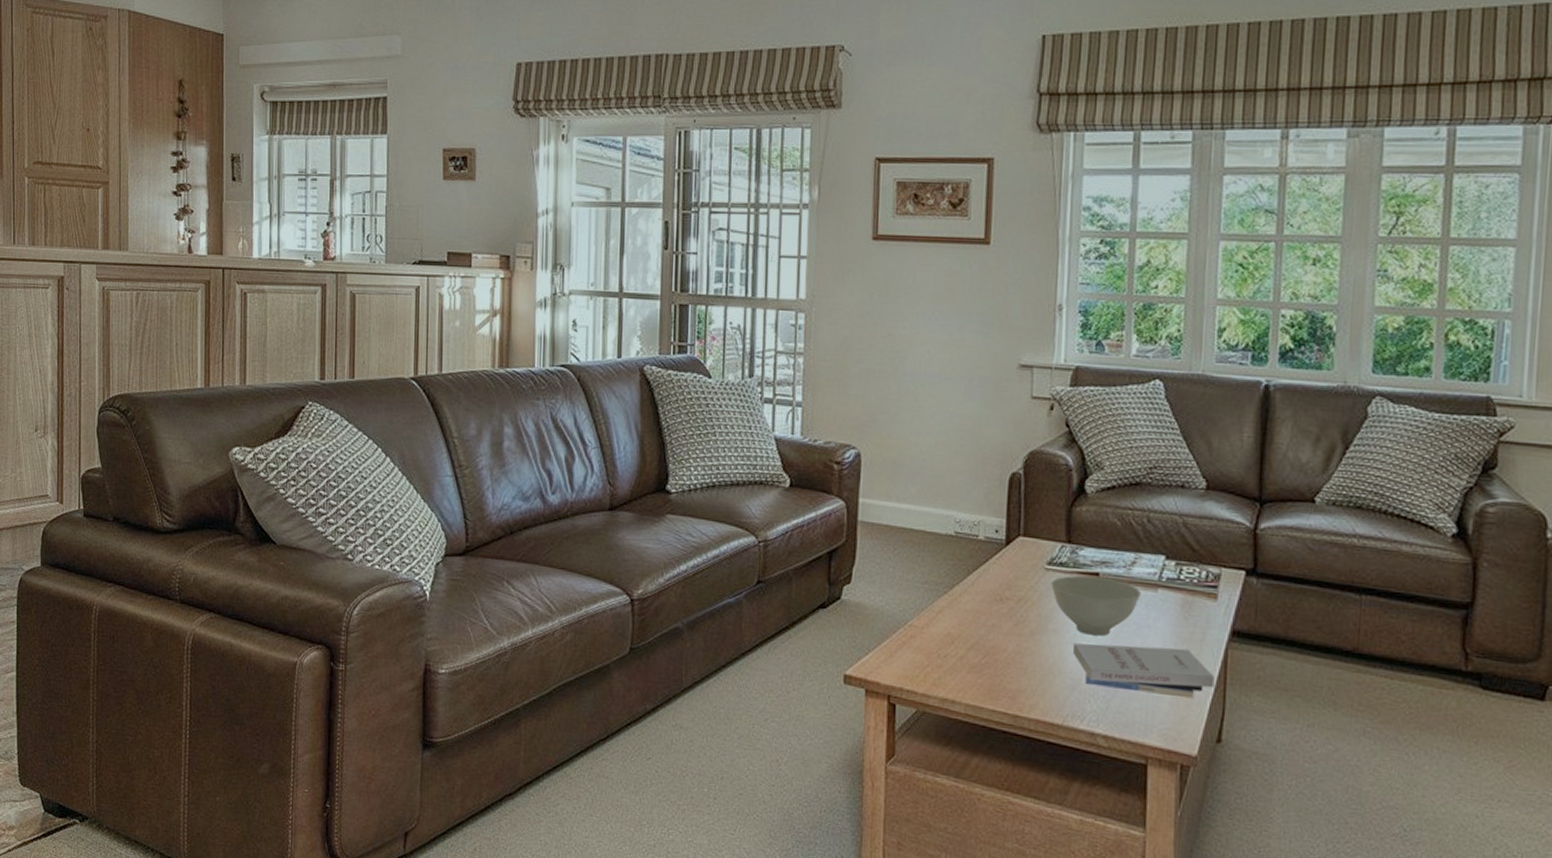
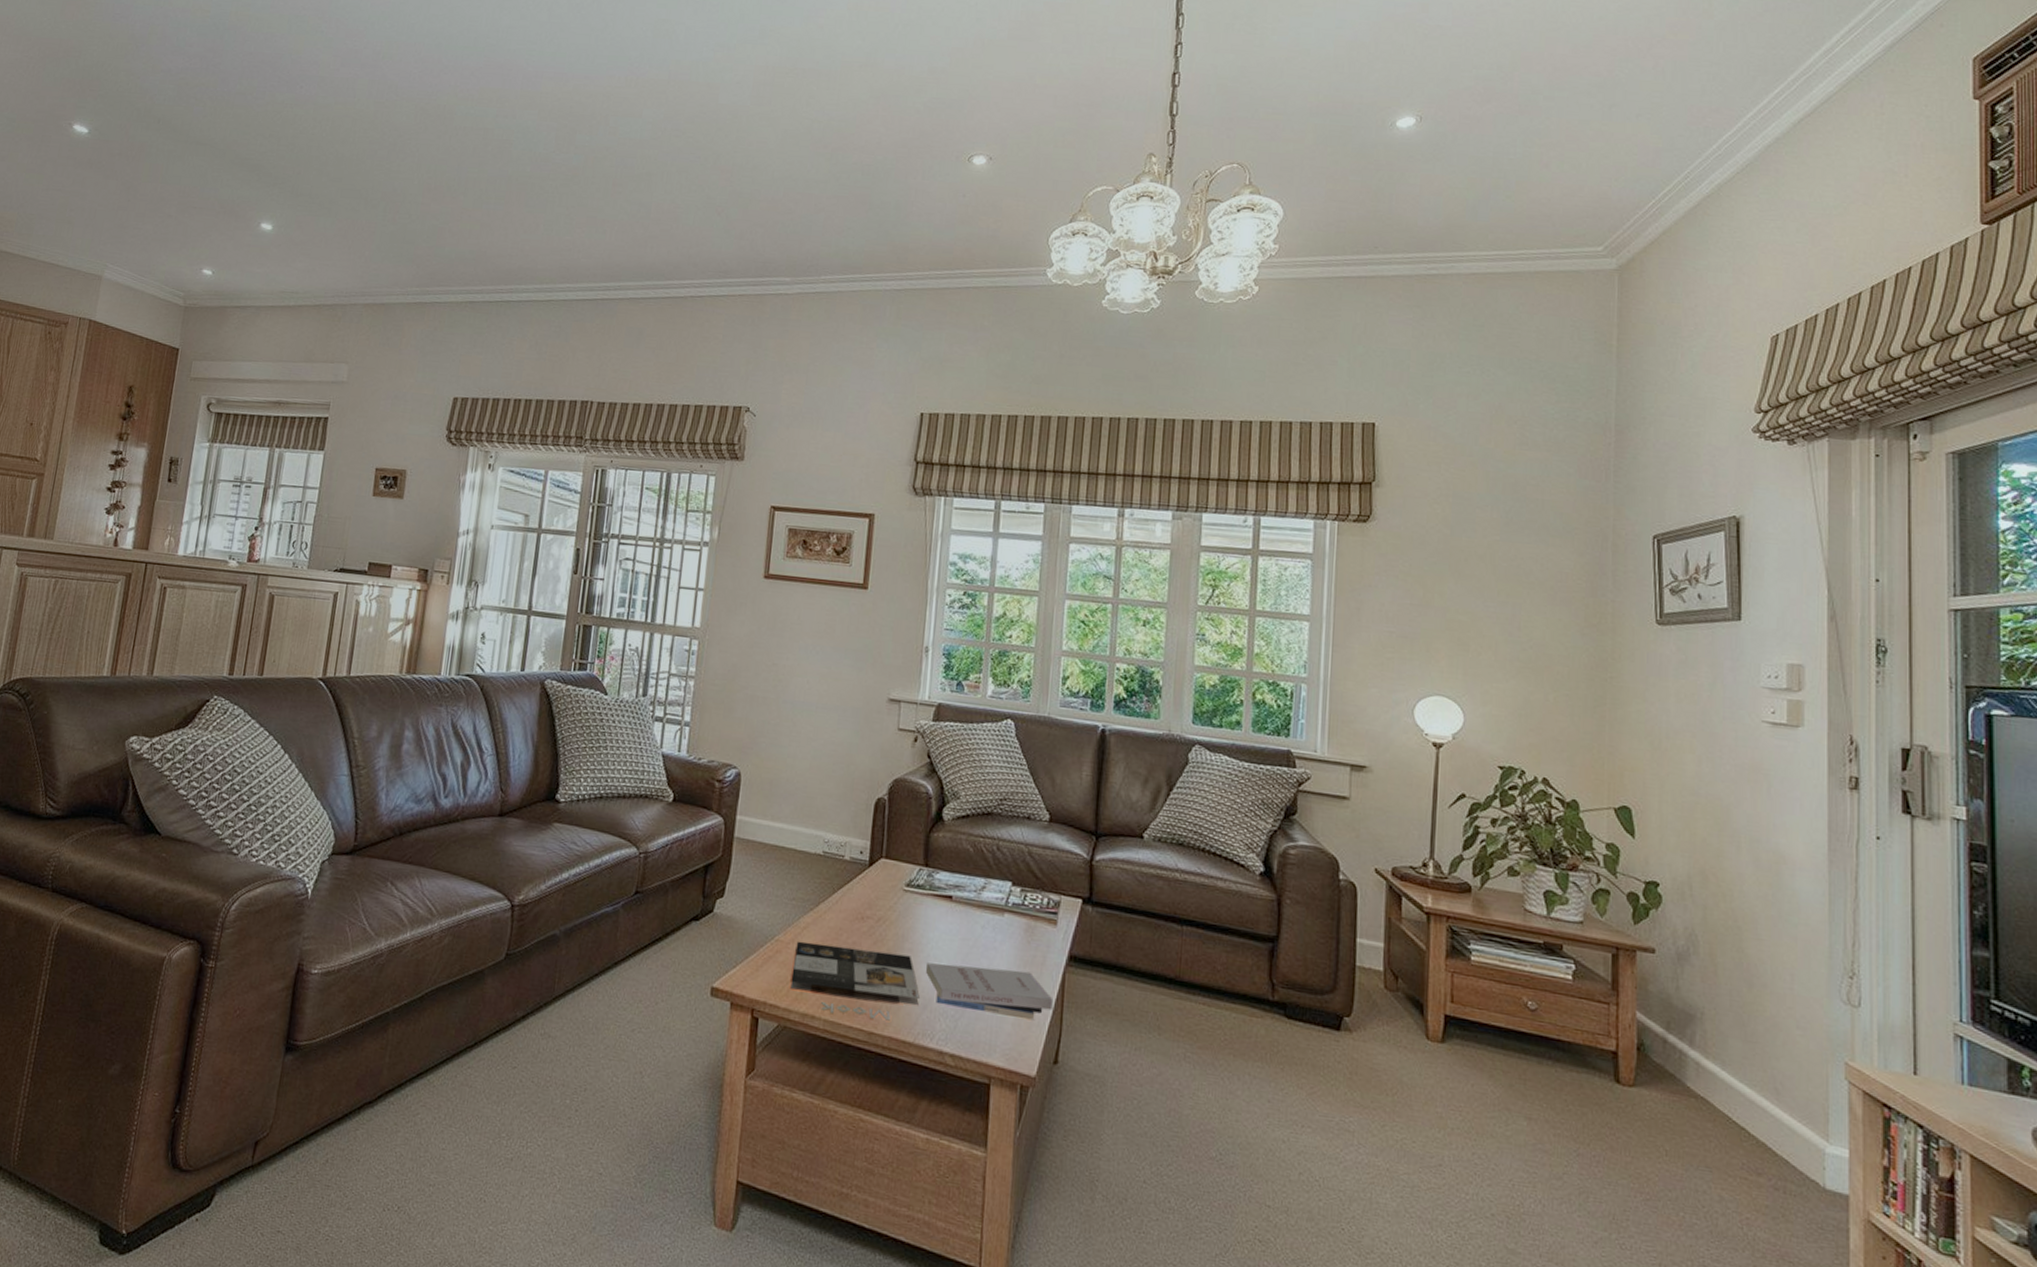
magazine: none [927,625,1067,704] -> present [790,941,920,1021]
bowl: present [1051,575,1141,636] -> none [908,897,989,957]

